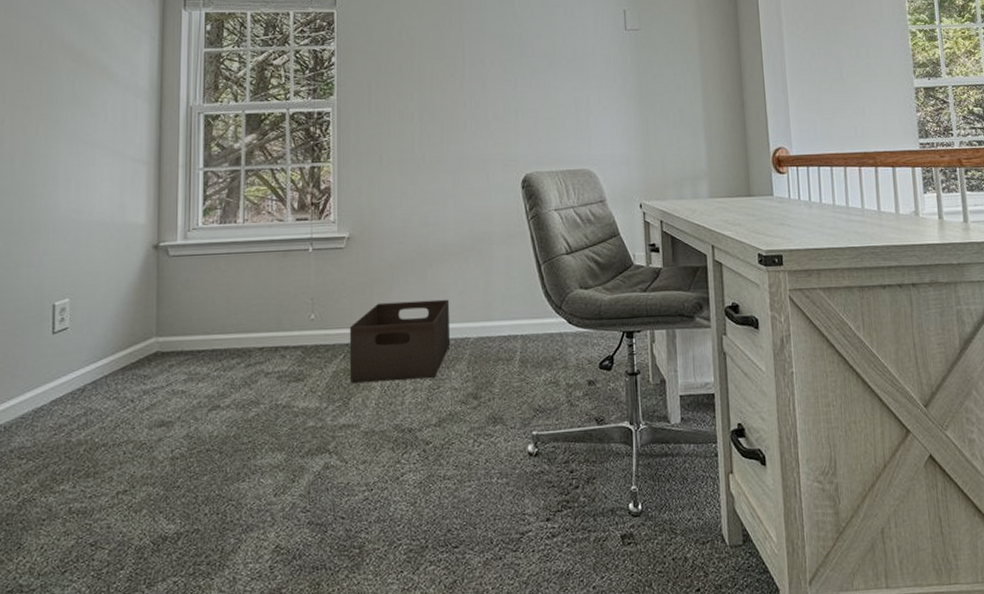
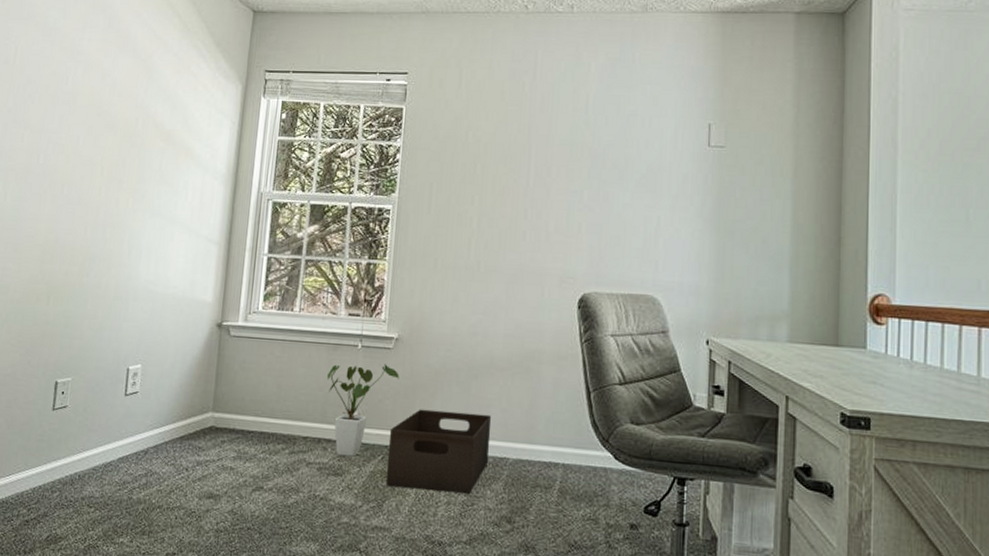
house plant: none [279,264,354,361] -> present [327,364,399,457]

